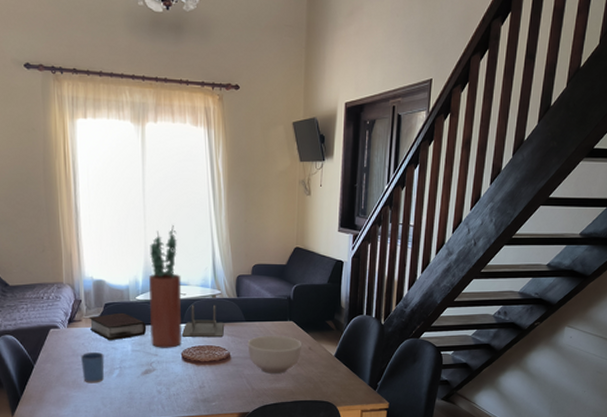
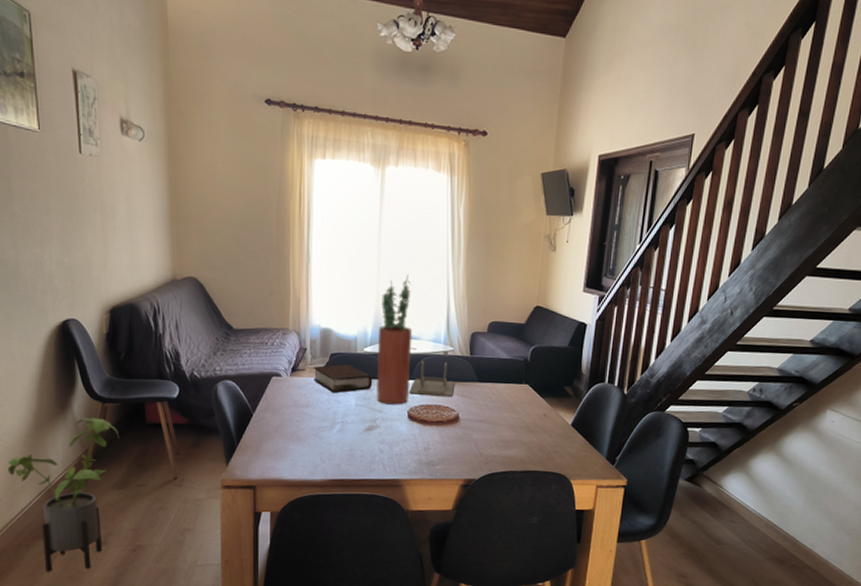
mug: present [81,352,105,383] -> none [302,404,326,437]
bowl: present [247,335,303,374] -> none [478,398,537,440]

